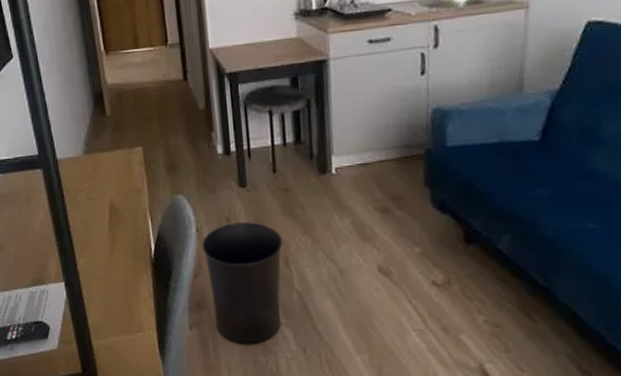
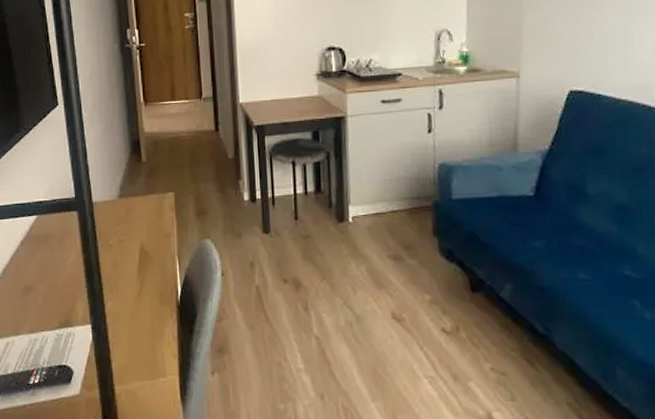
waste bin: present [201,222,283,345] -> none [226,267,303,392]

